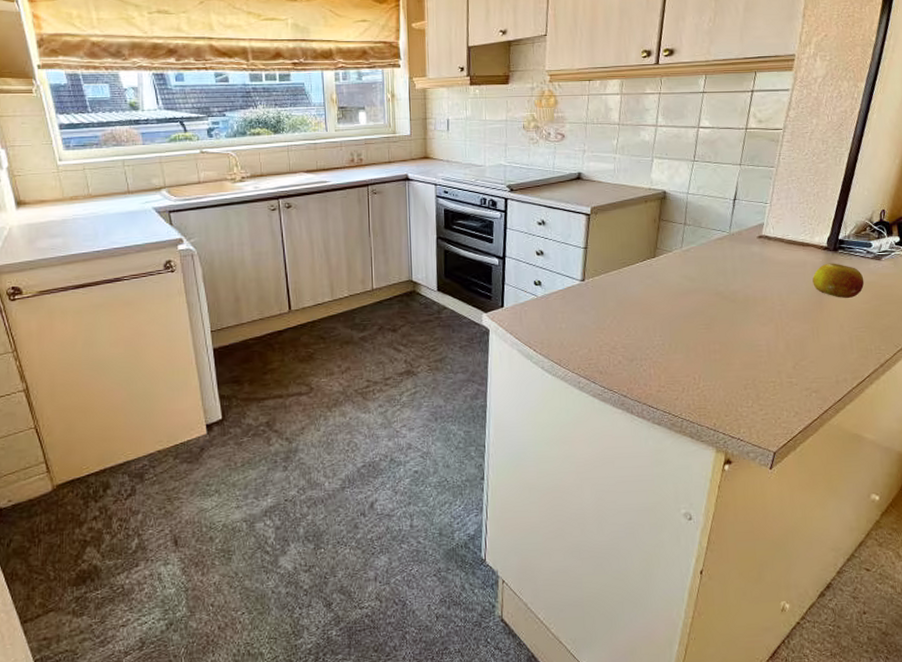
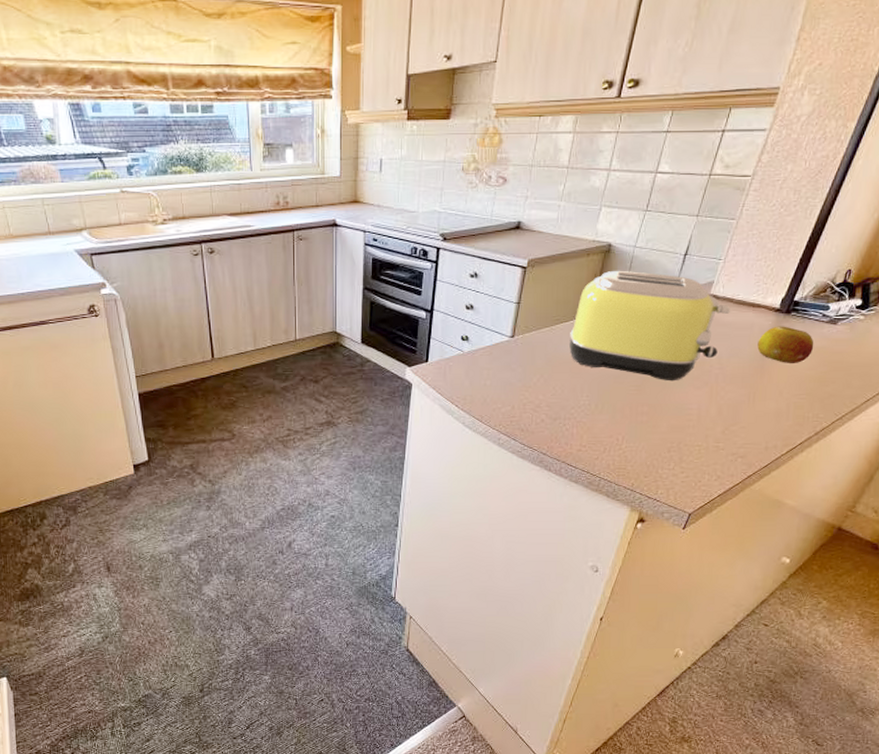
toaster: none [637,215,783,319] -> present [569,270,730,381]

